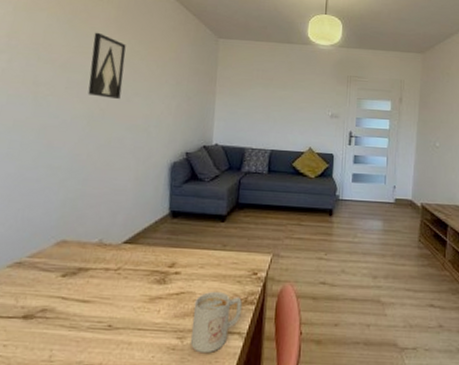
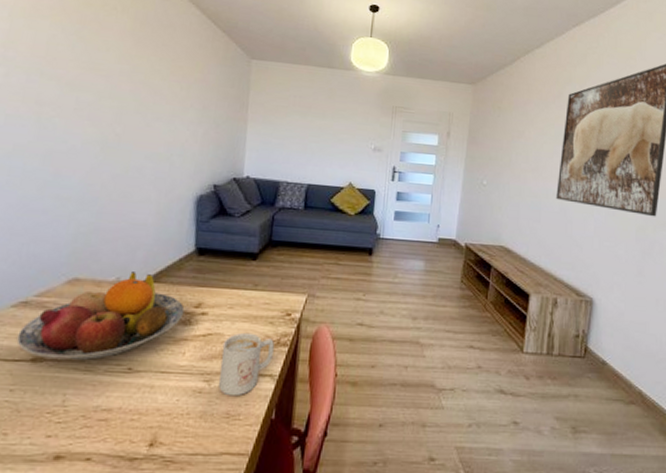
fruit bowl: none [11,234,160,317] -> present [16,271,185,360]
wall art: present [88,32,126,100] -> none [100,46,145,125]

